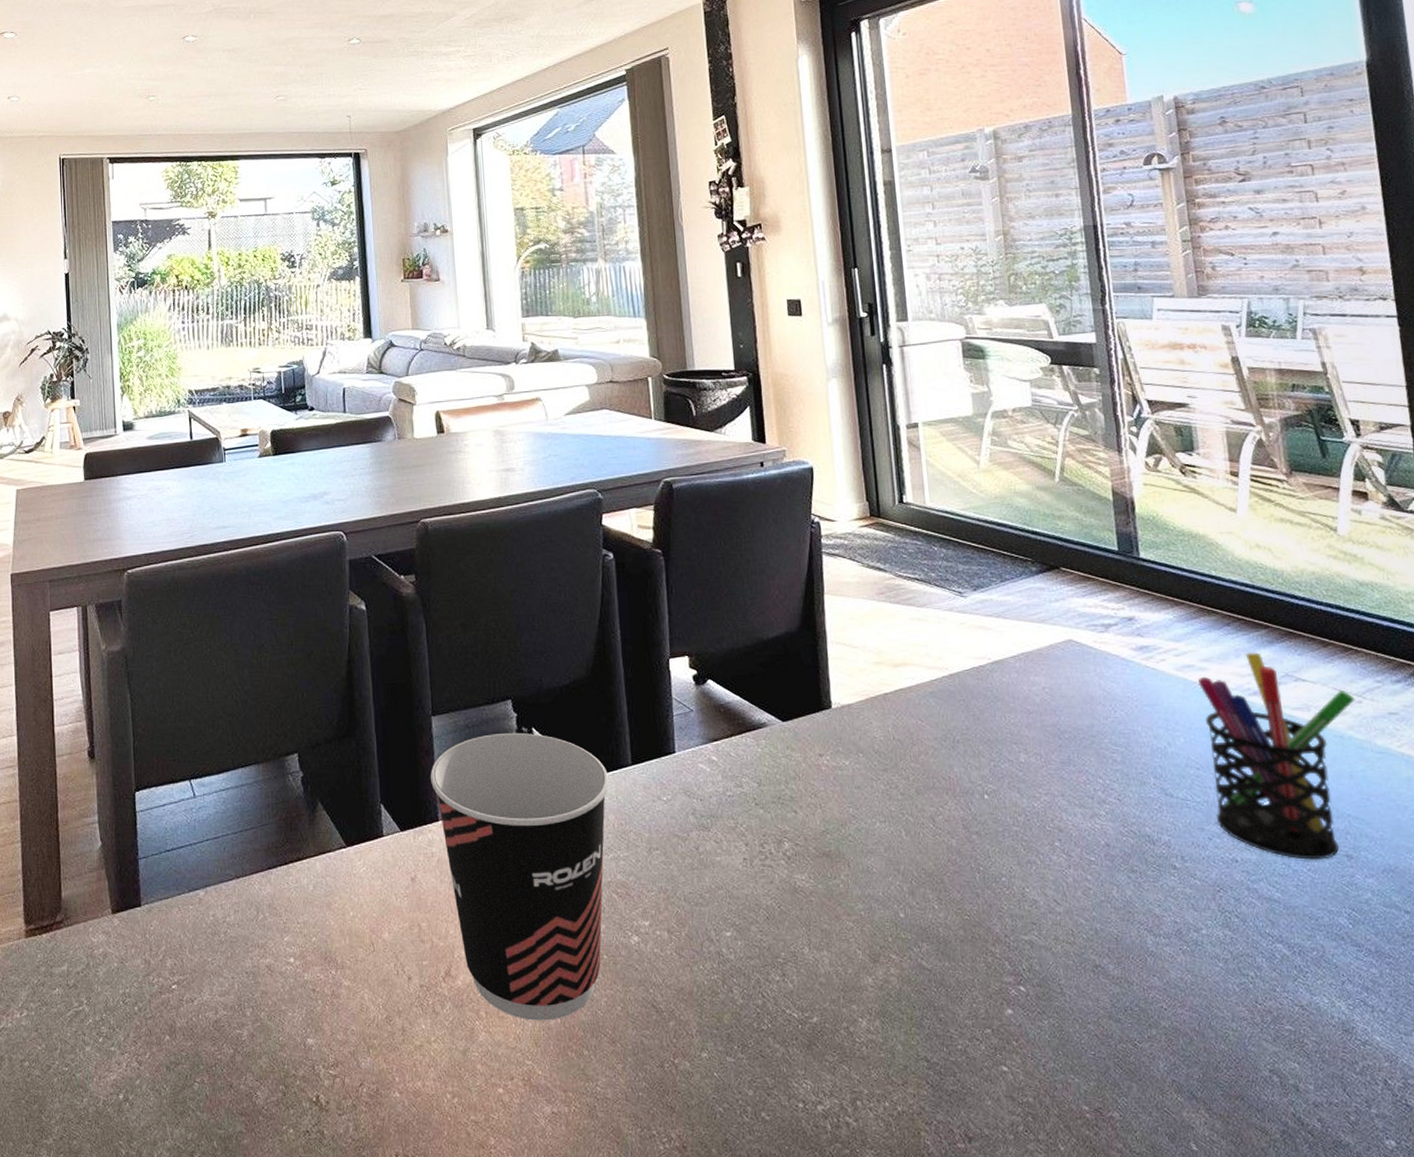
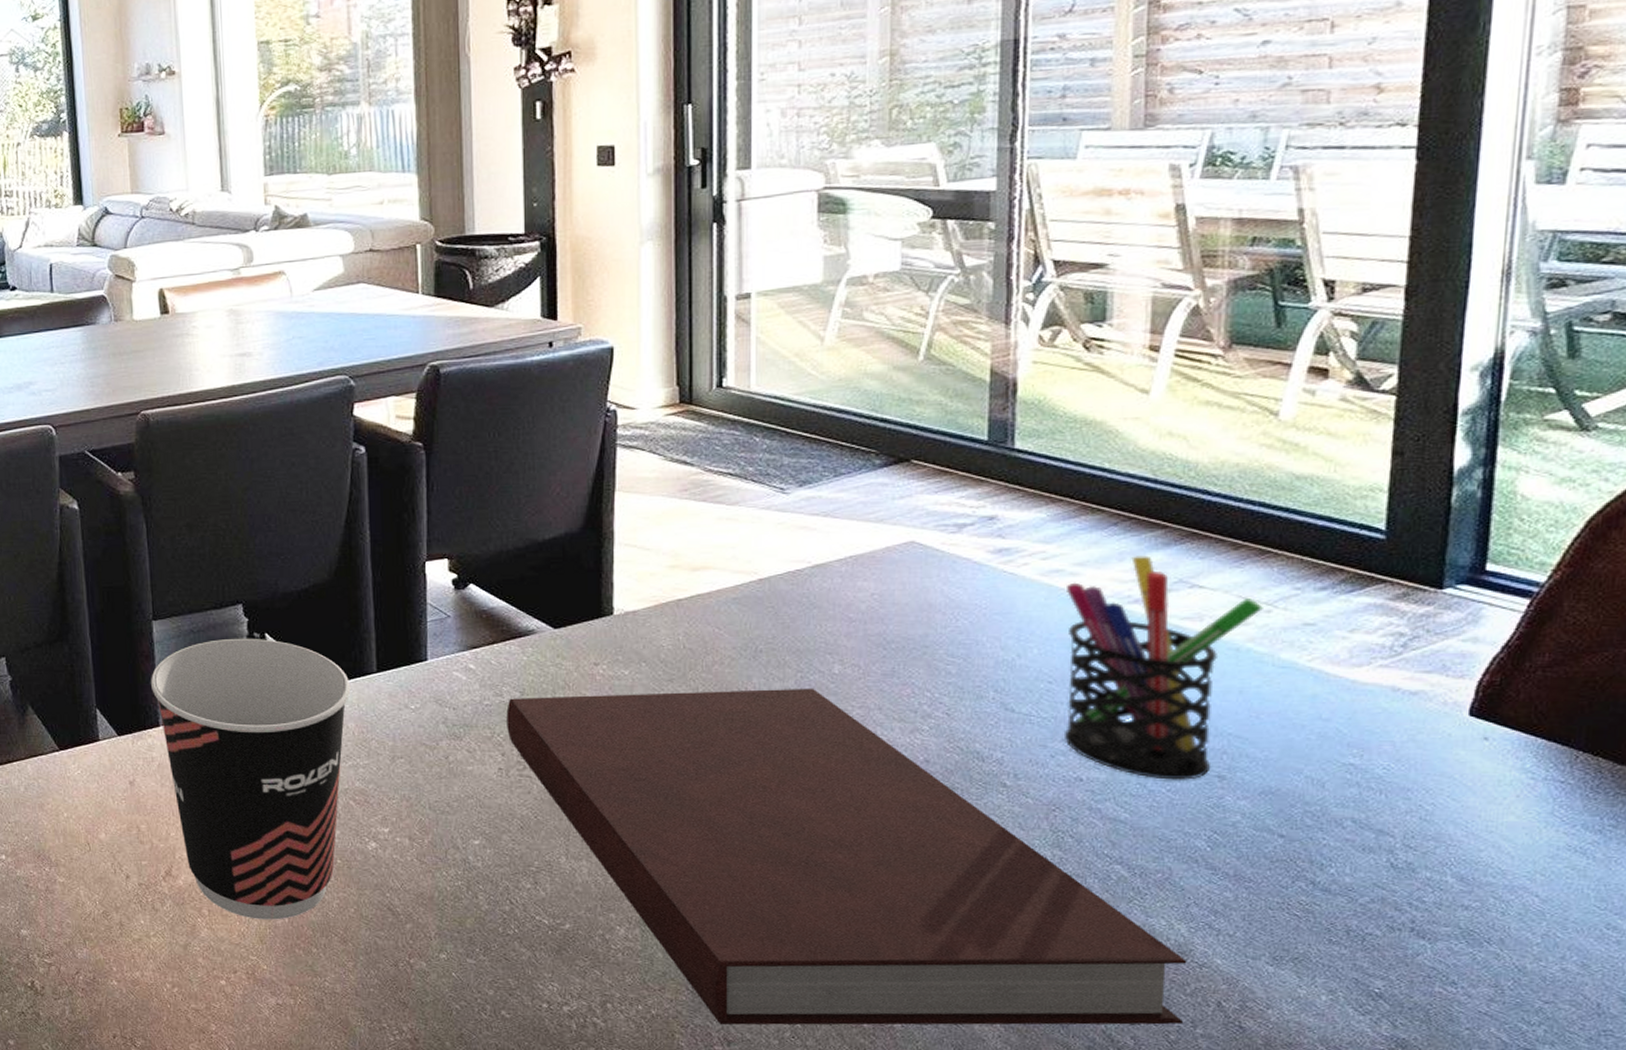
notebook: none [747,776,1360,1120] -> present [506,688,1187,1025]

